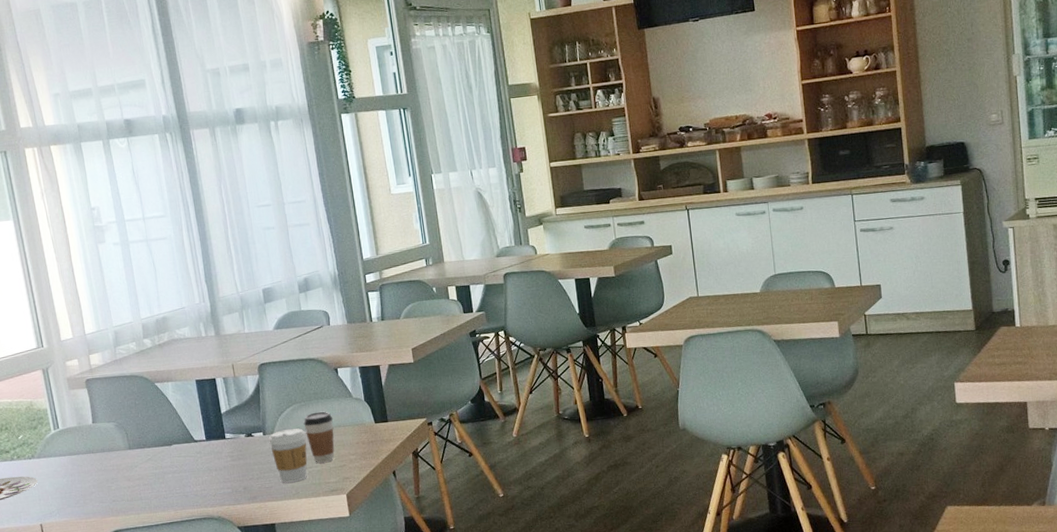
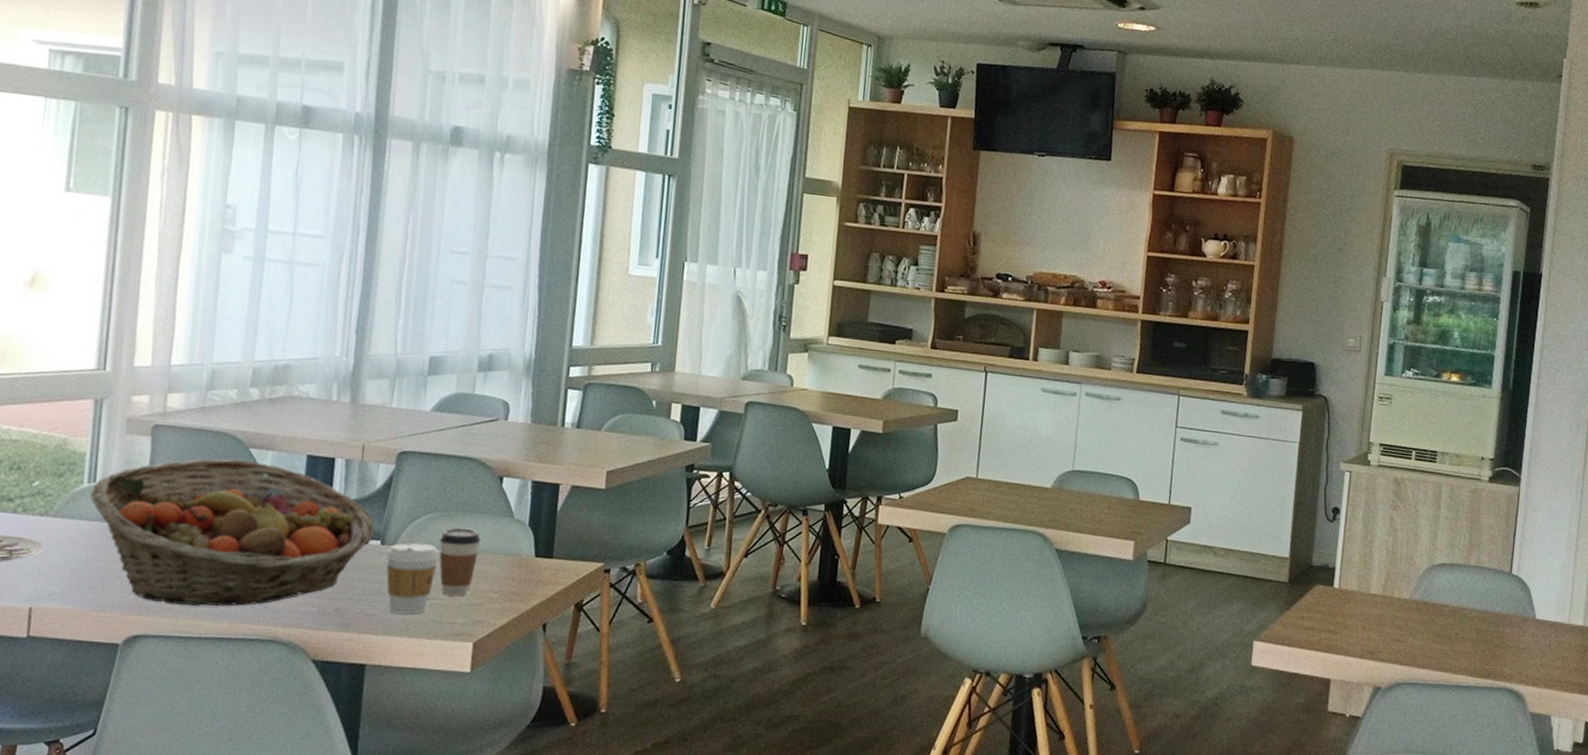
fruit basket: none [57,392,257,505] -> present [89,459,375,607]

